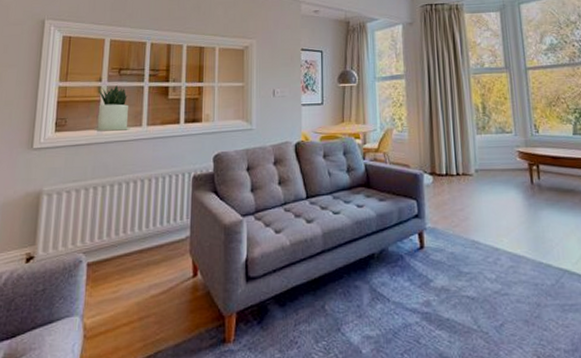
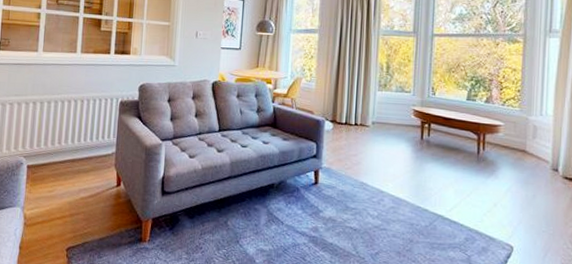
planter: present [93,85,130,132] -> none [33,13,66,55]

